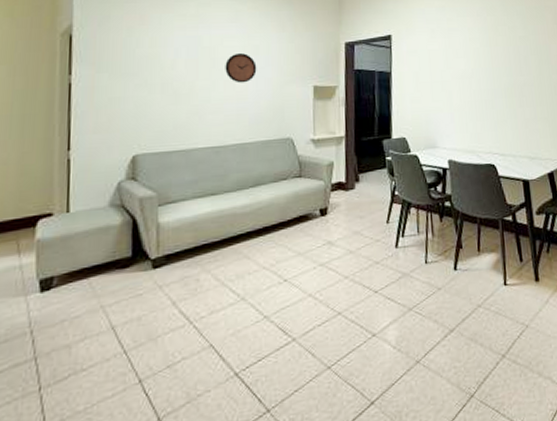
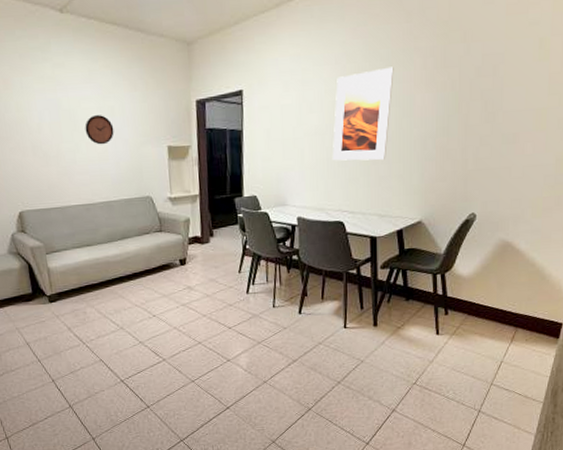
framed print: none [479,21,530,104] -> present [332,66,394,161]

